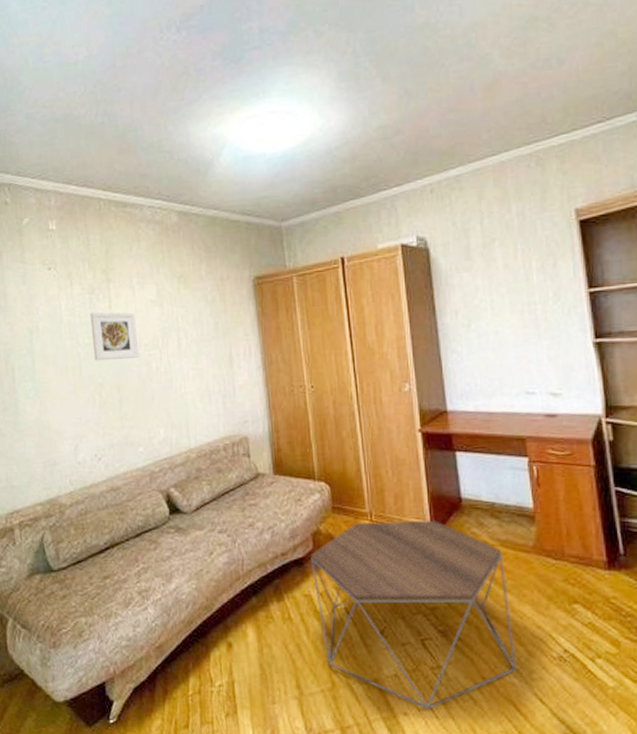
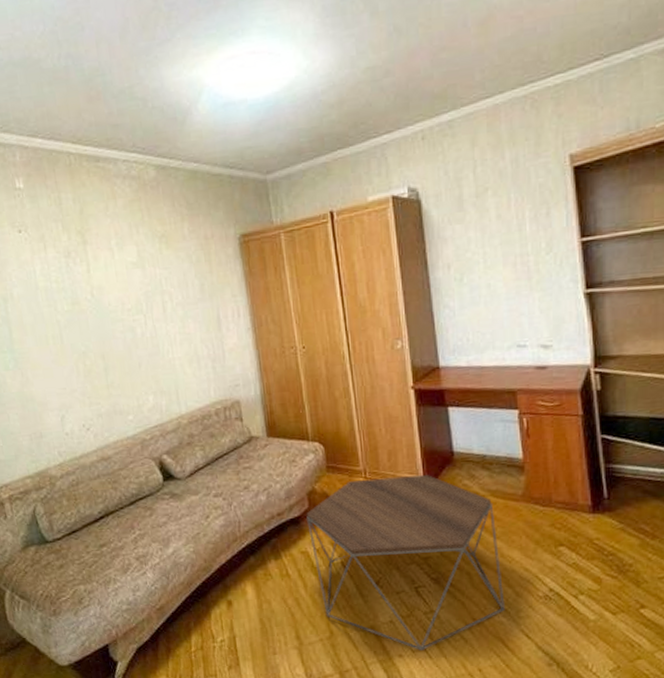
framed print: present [90,312,140,361] -> none [67,276,123,329]

